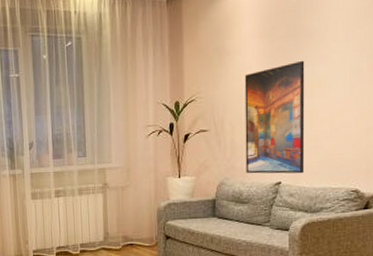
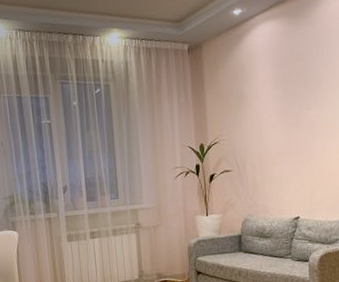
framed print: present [244,60,305,174] -> none [262,104,320,210]

